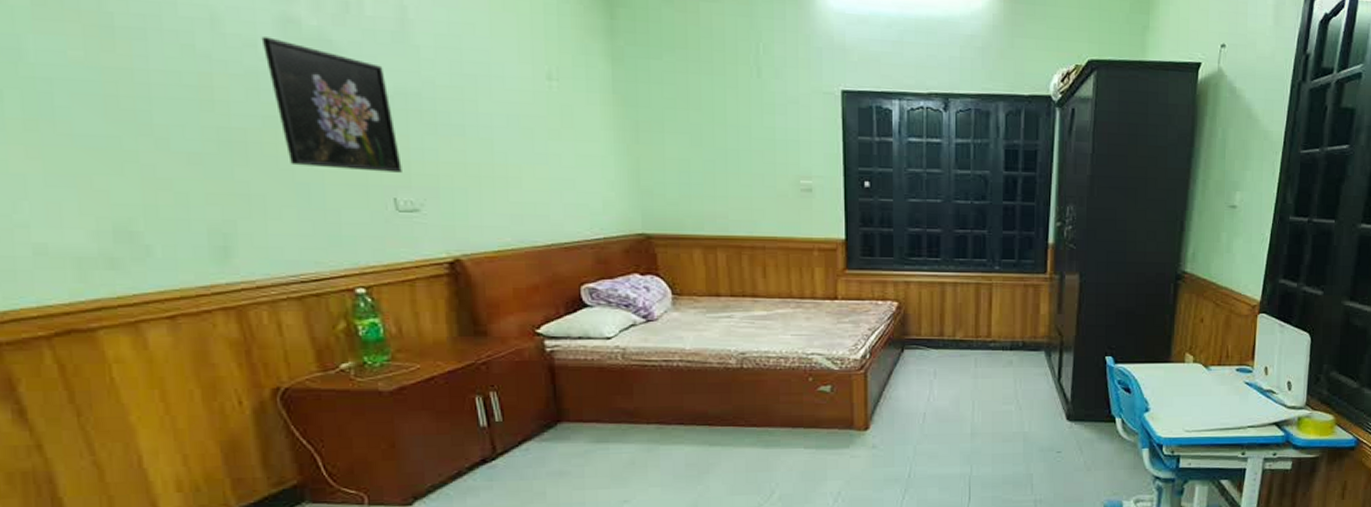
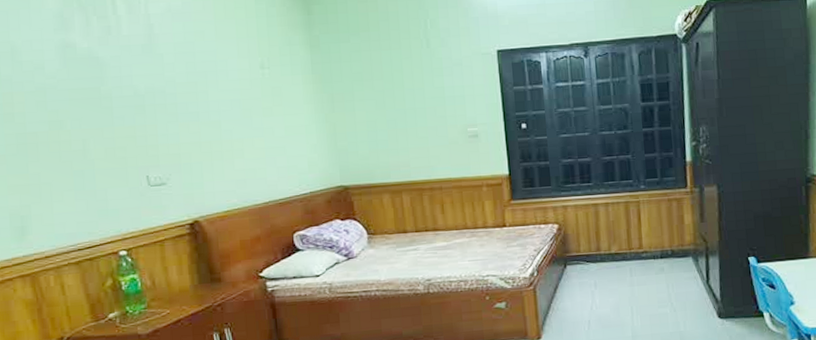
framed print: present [261,36,402,173] -> none [47,60,152,158]

